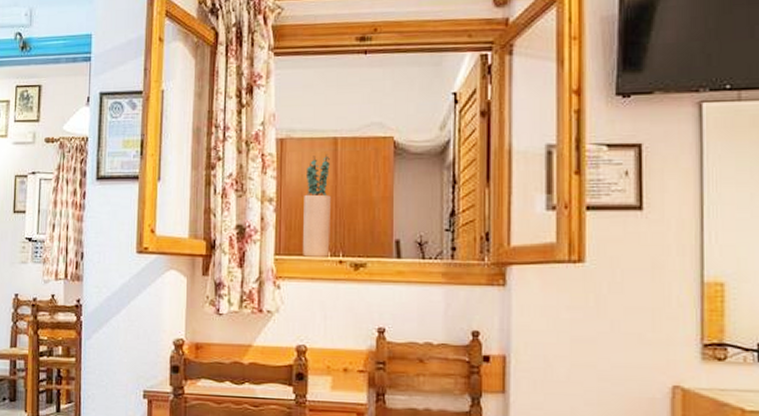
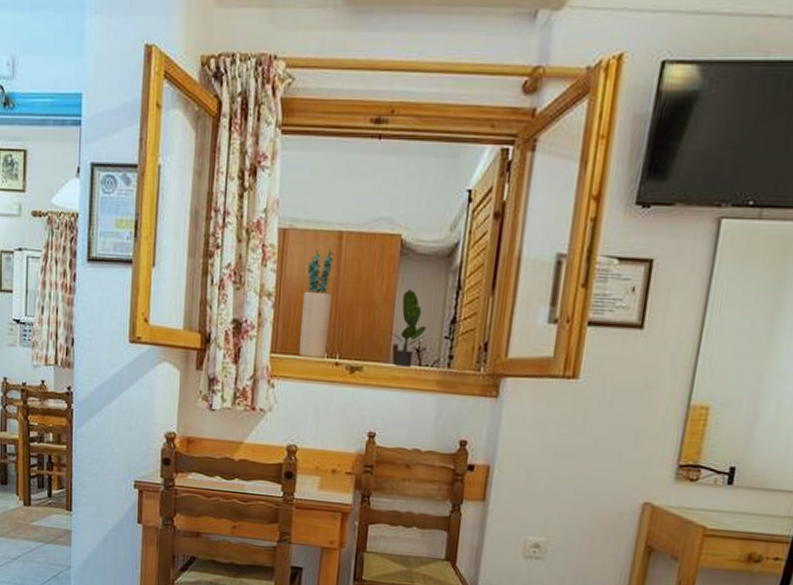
potted plant: none [390,186,426,261] -> present [389,288,427,367]

